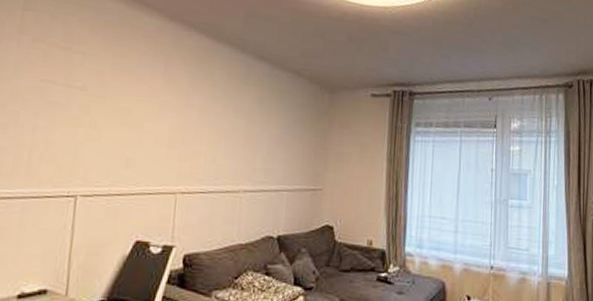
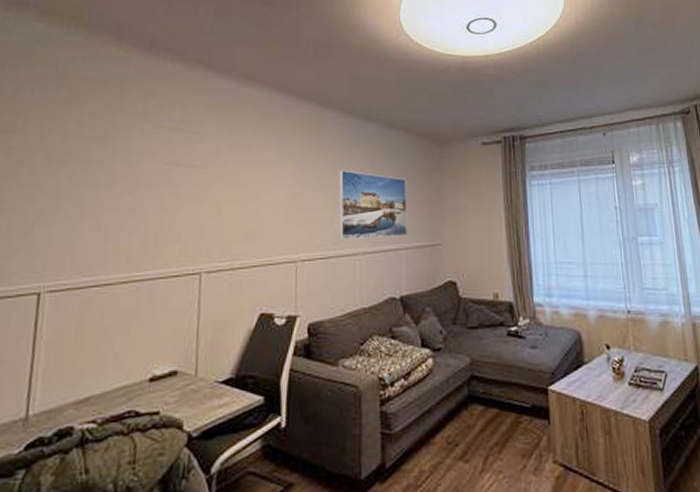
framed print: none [221,106,293,179] -> present [338,170,407,241]

